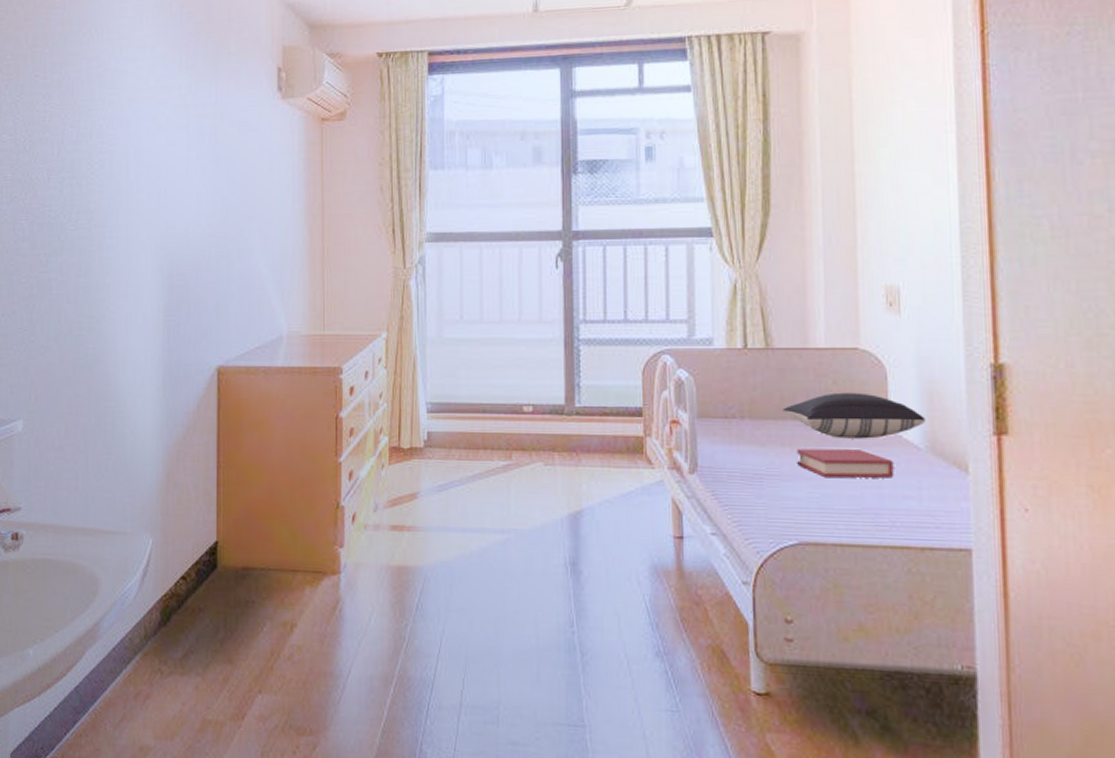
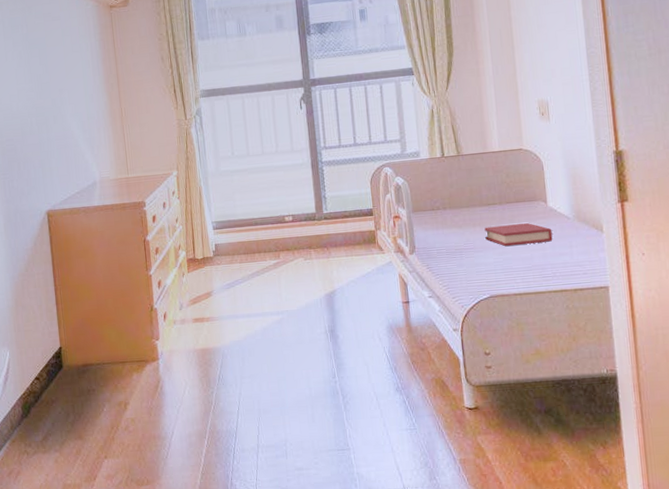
pillow: present [782,392,925,439] -> none [472,181,572,217]

